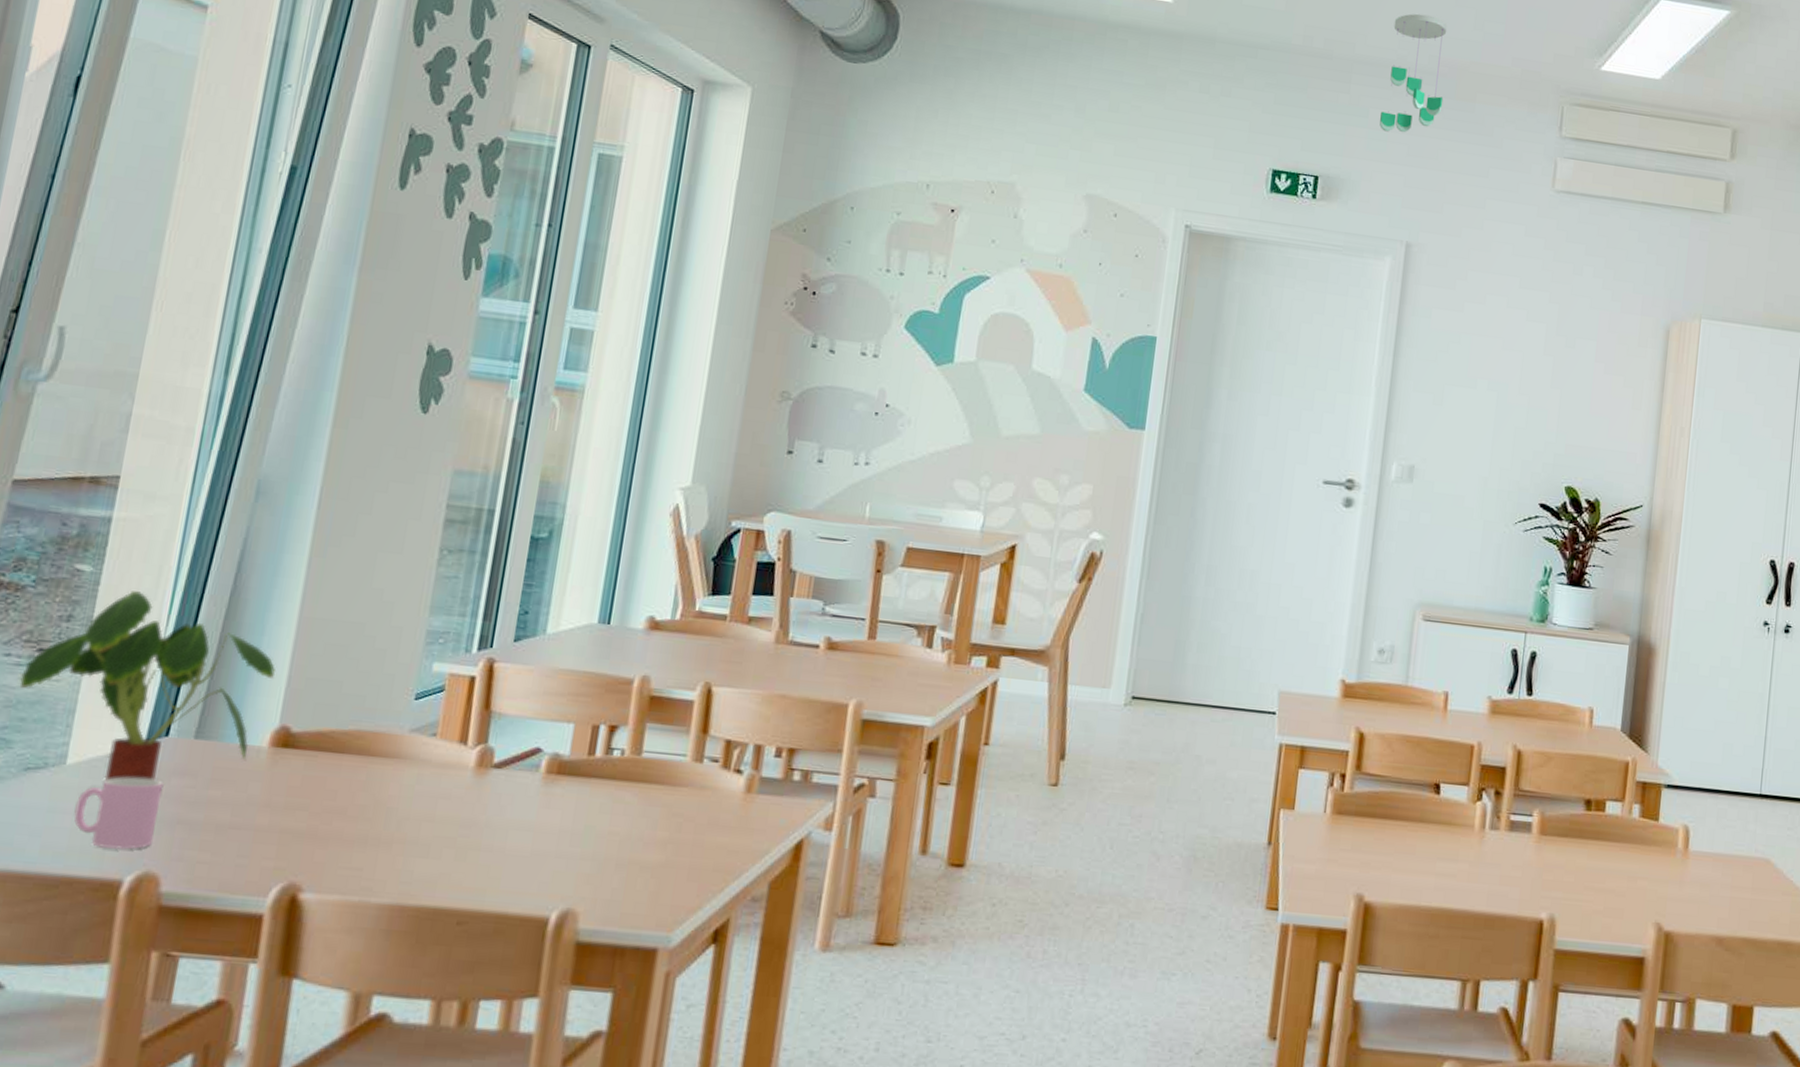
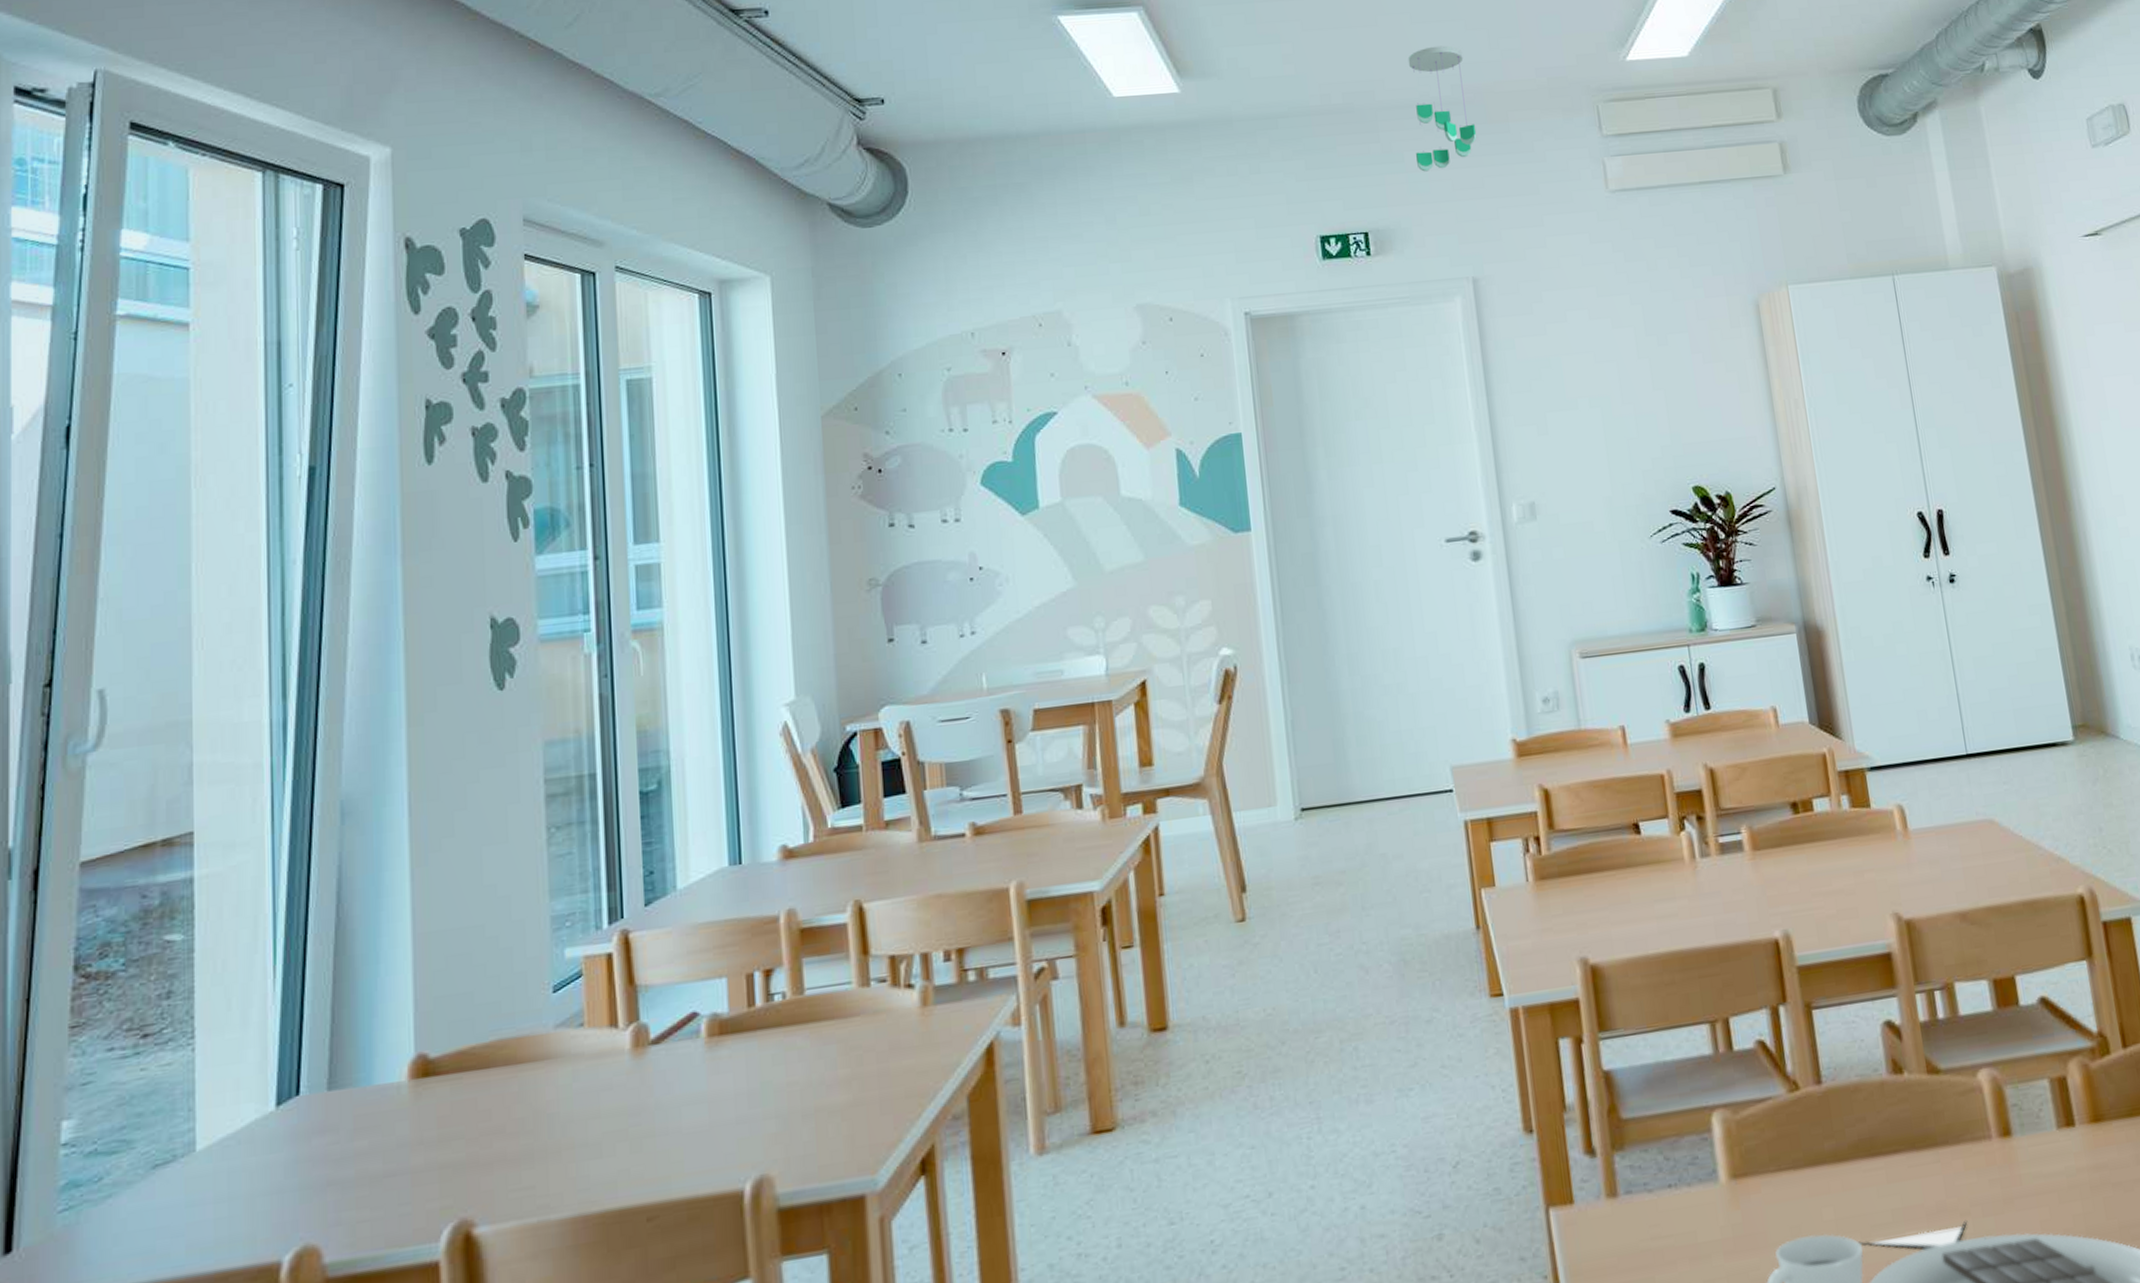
plant: present [19,591,275,781] -> none [129,948,399,1159]
cup: present [74,777,164,850] -> none [215,1144,306,1232]

